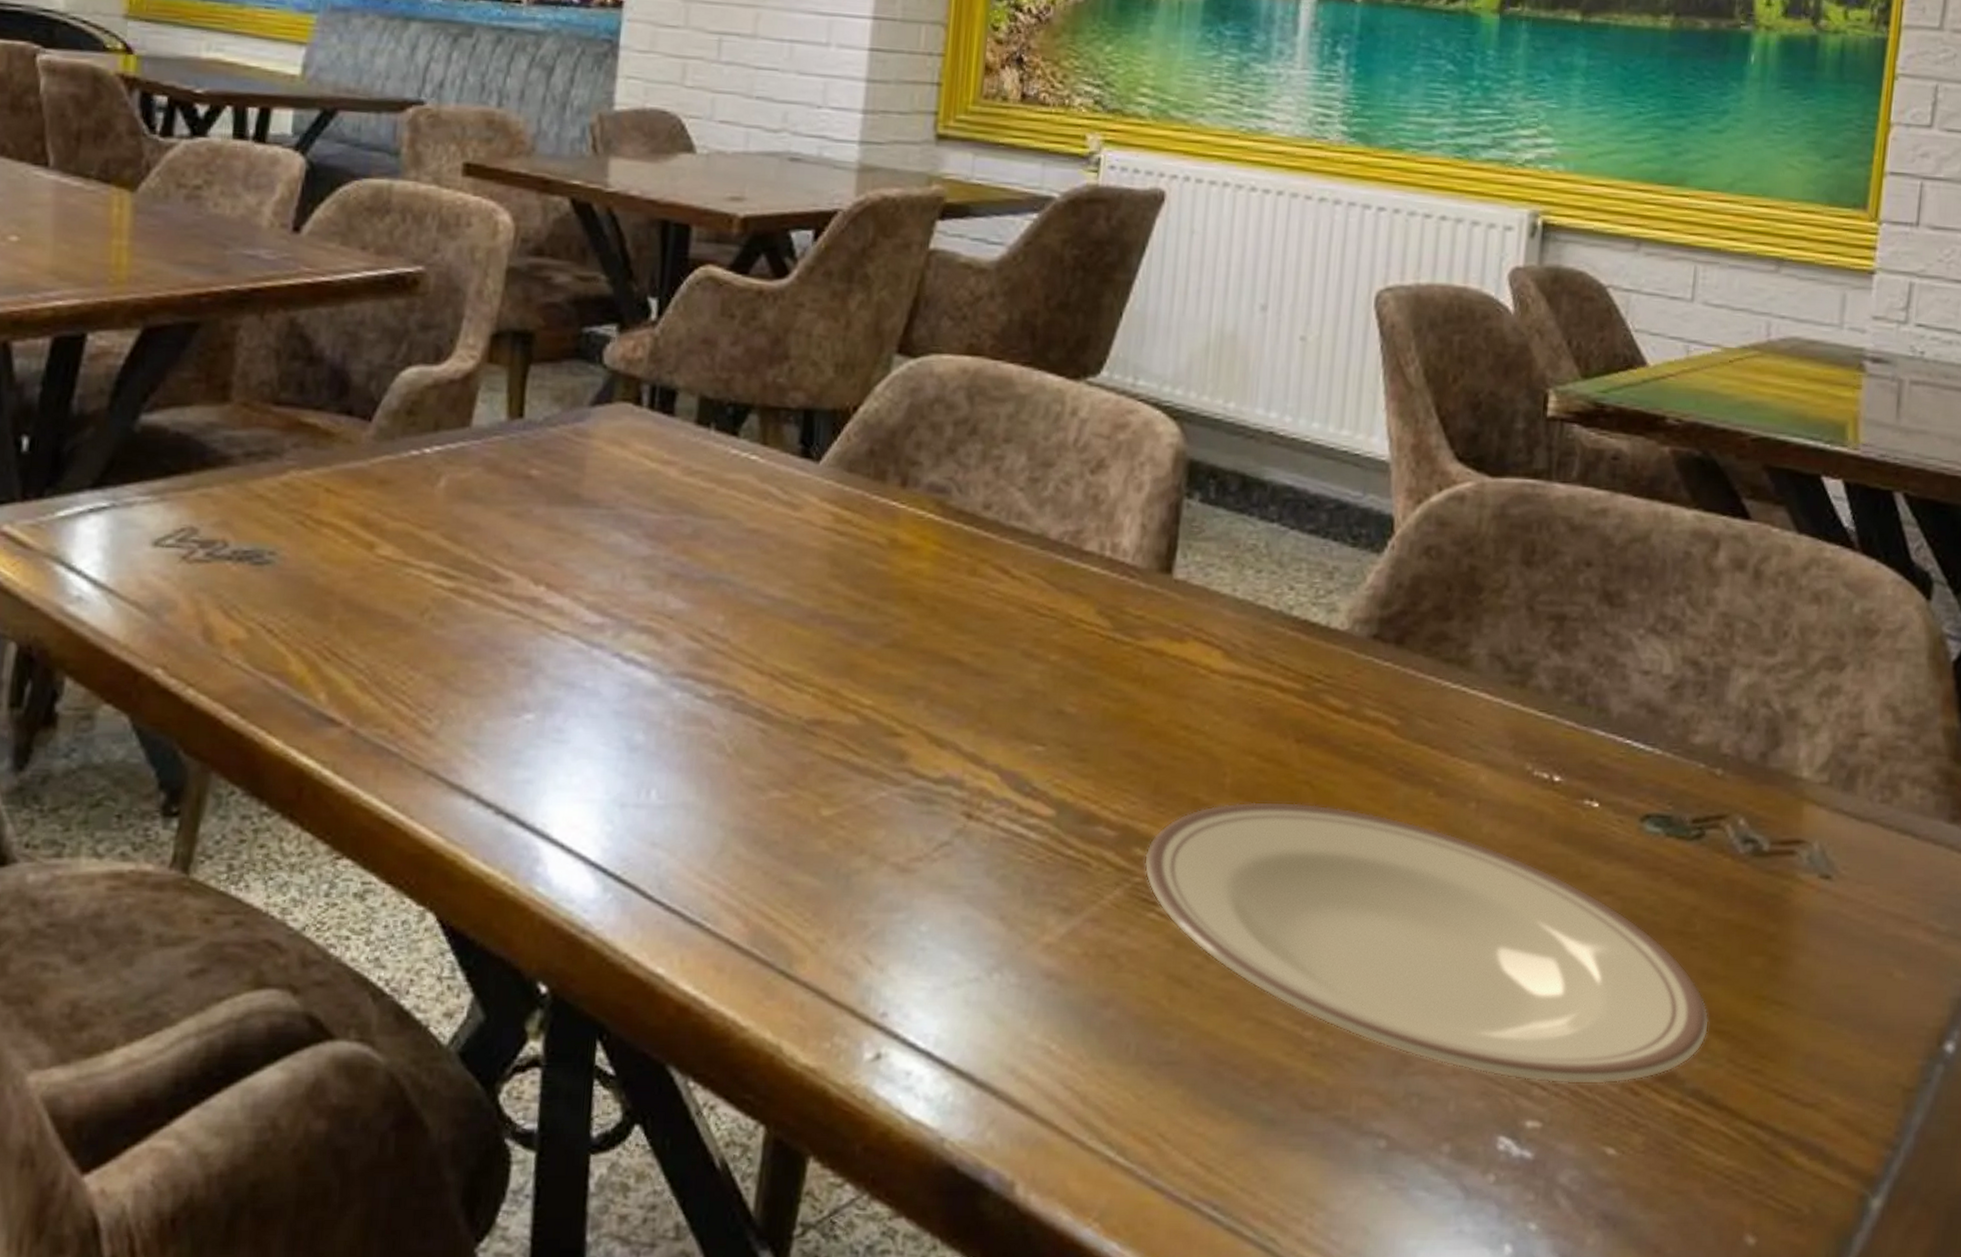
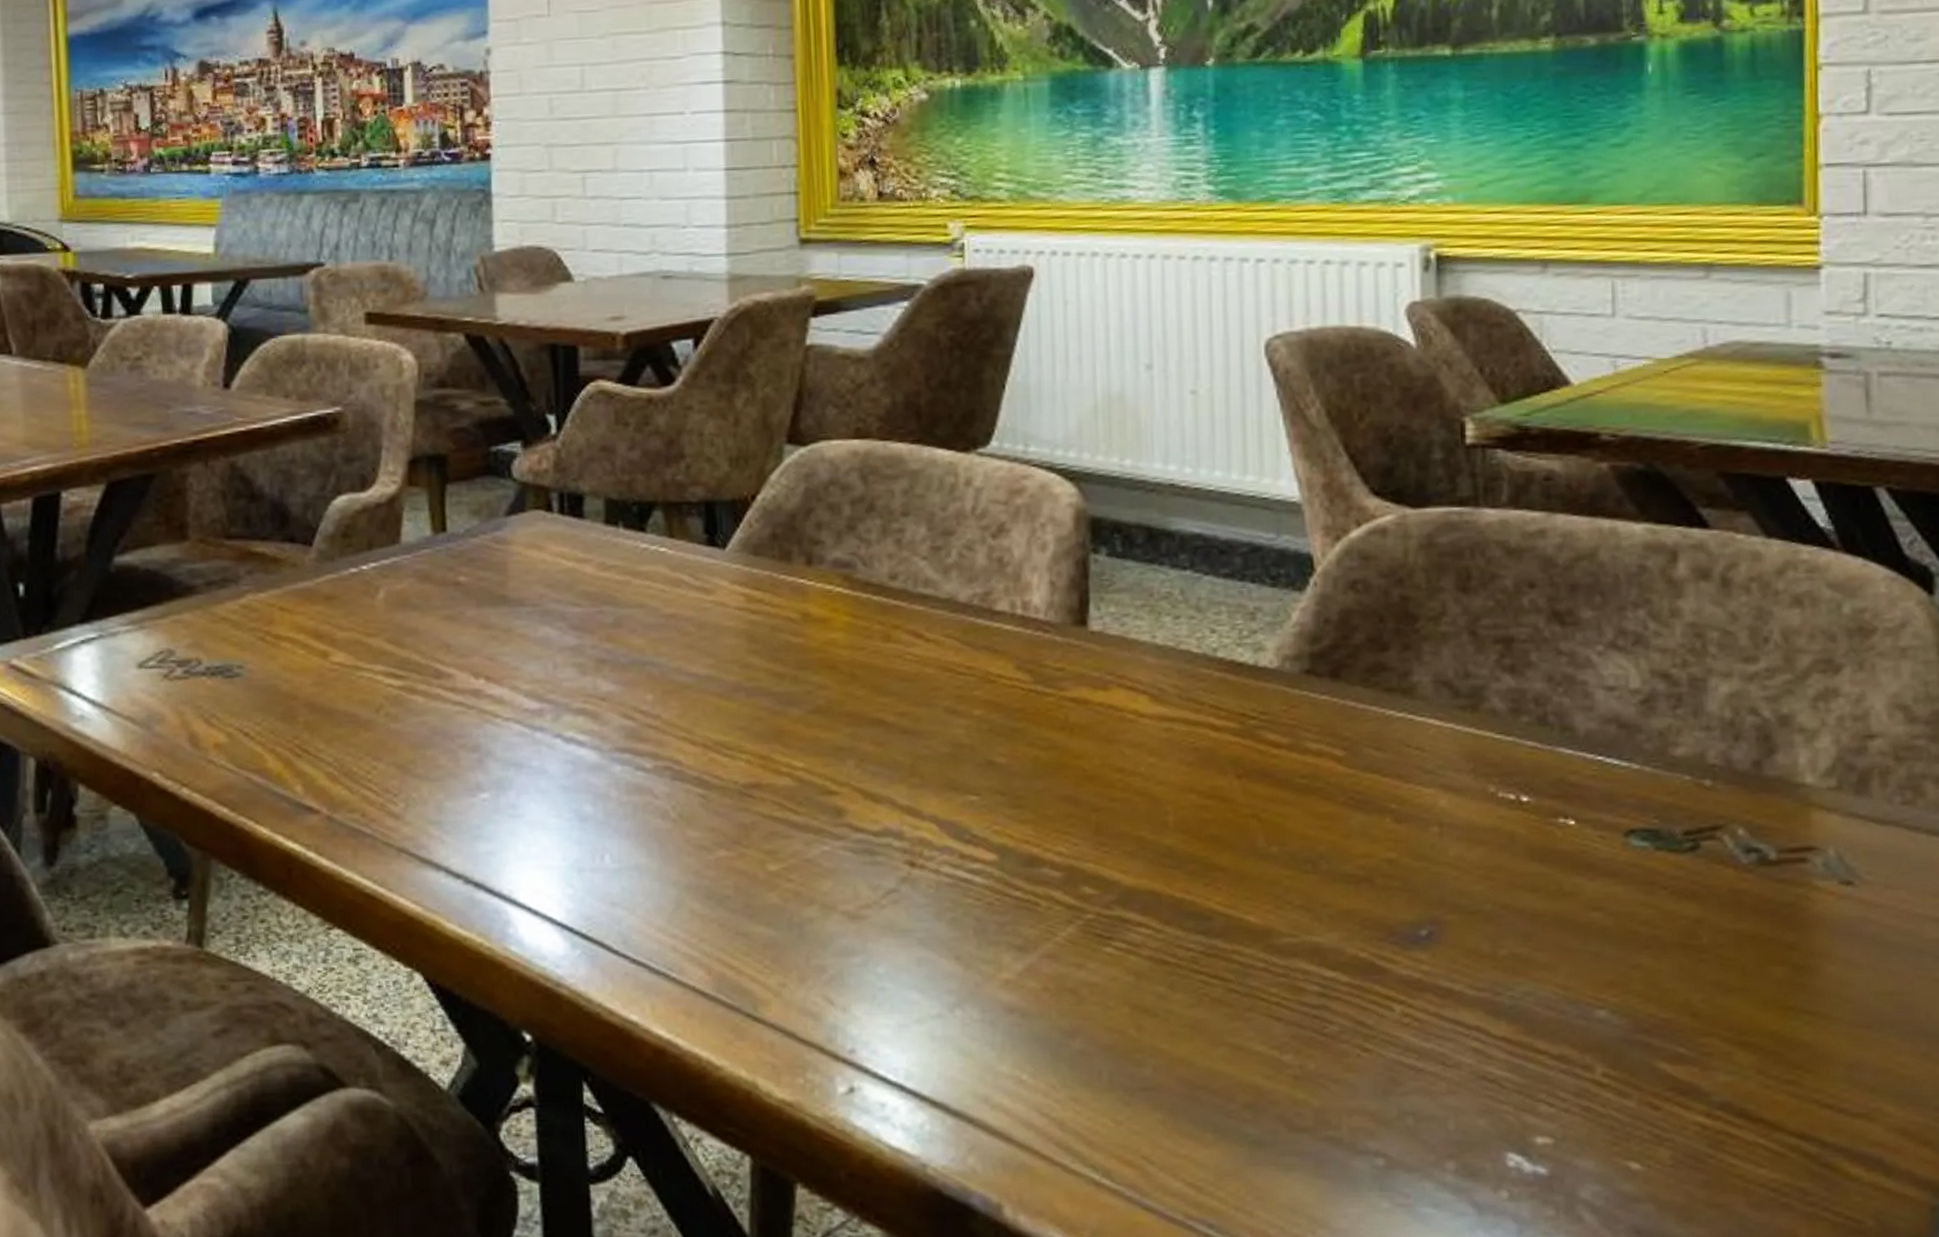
plate: present [1144,801,1709,1084] -> none [1094,835,1731,1100]

